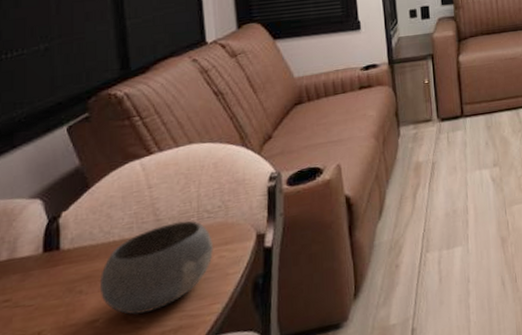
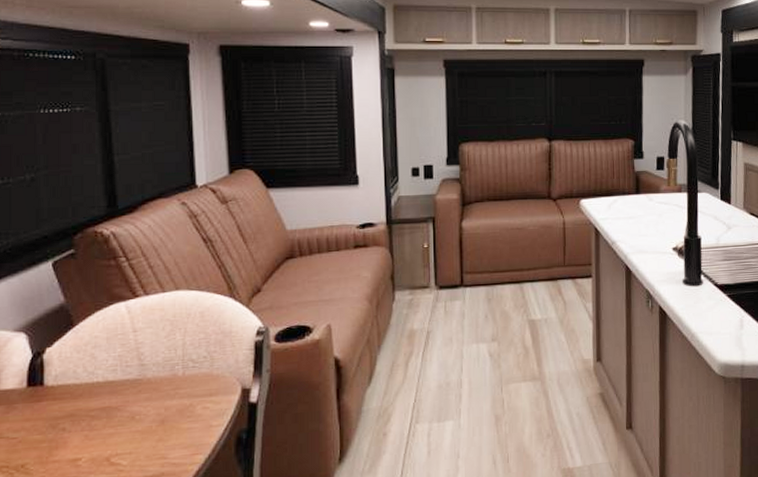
bowl: present [99,220,213,315] -> none [82,367,197,458]

